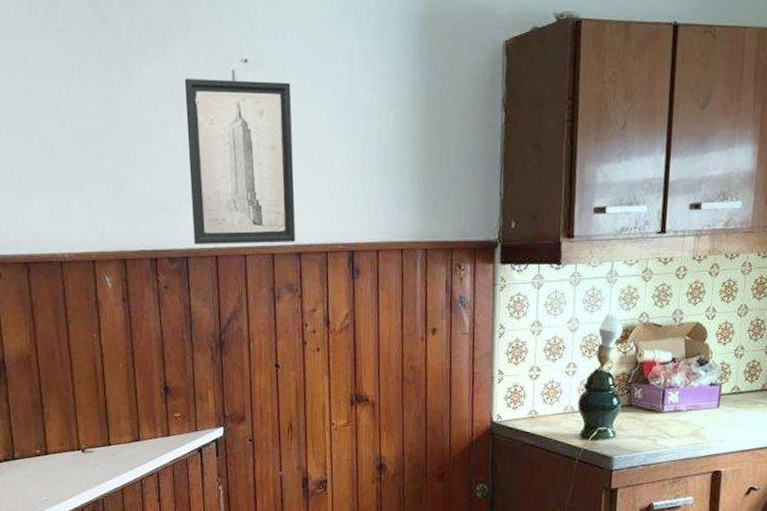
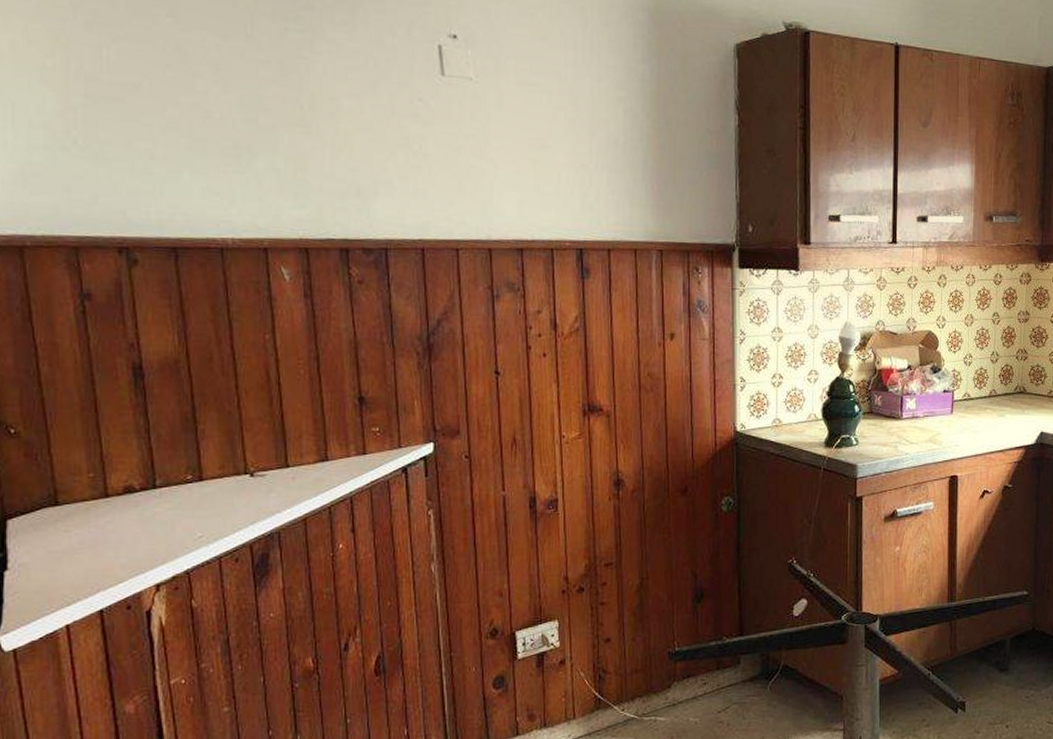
wall art: present [184,78,296,245] -> none [381,48,517,237]

